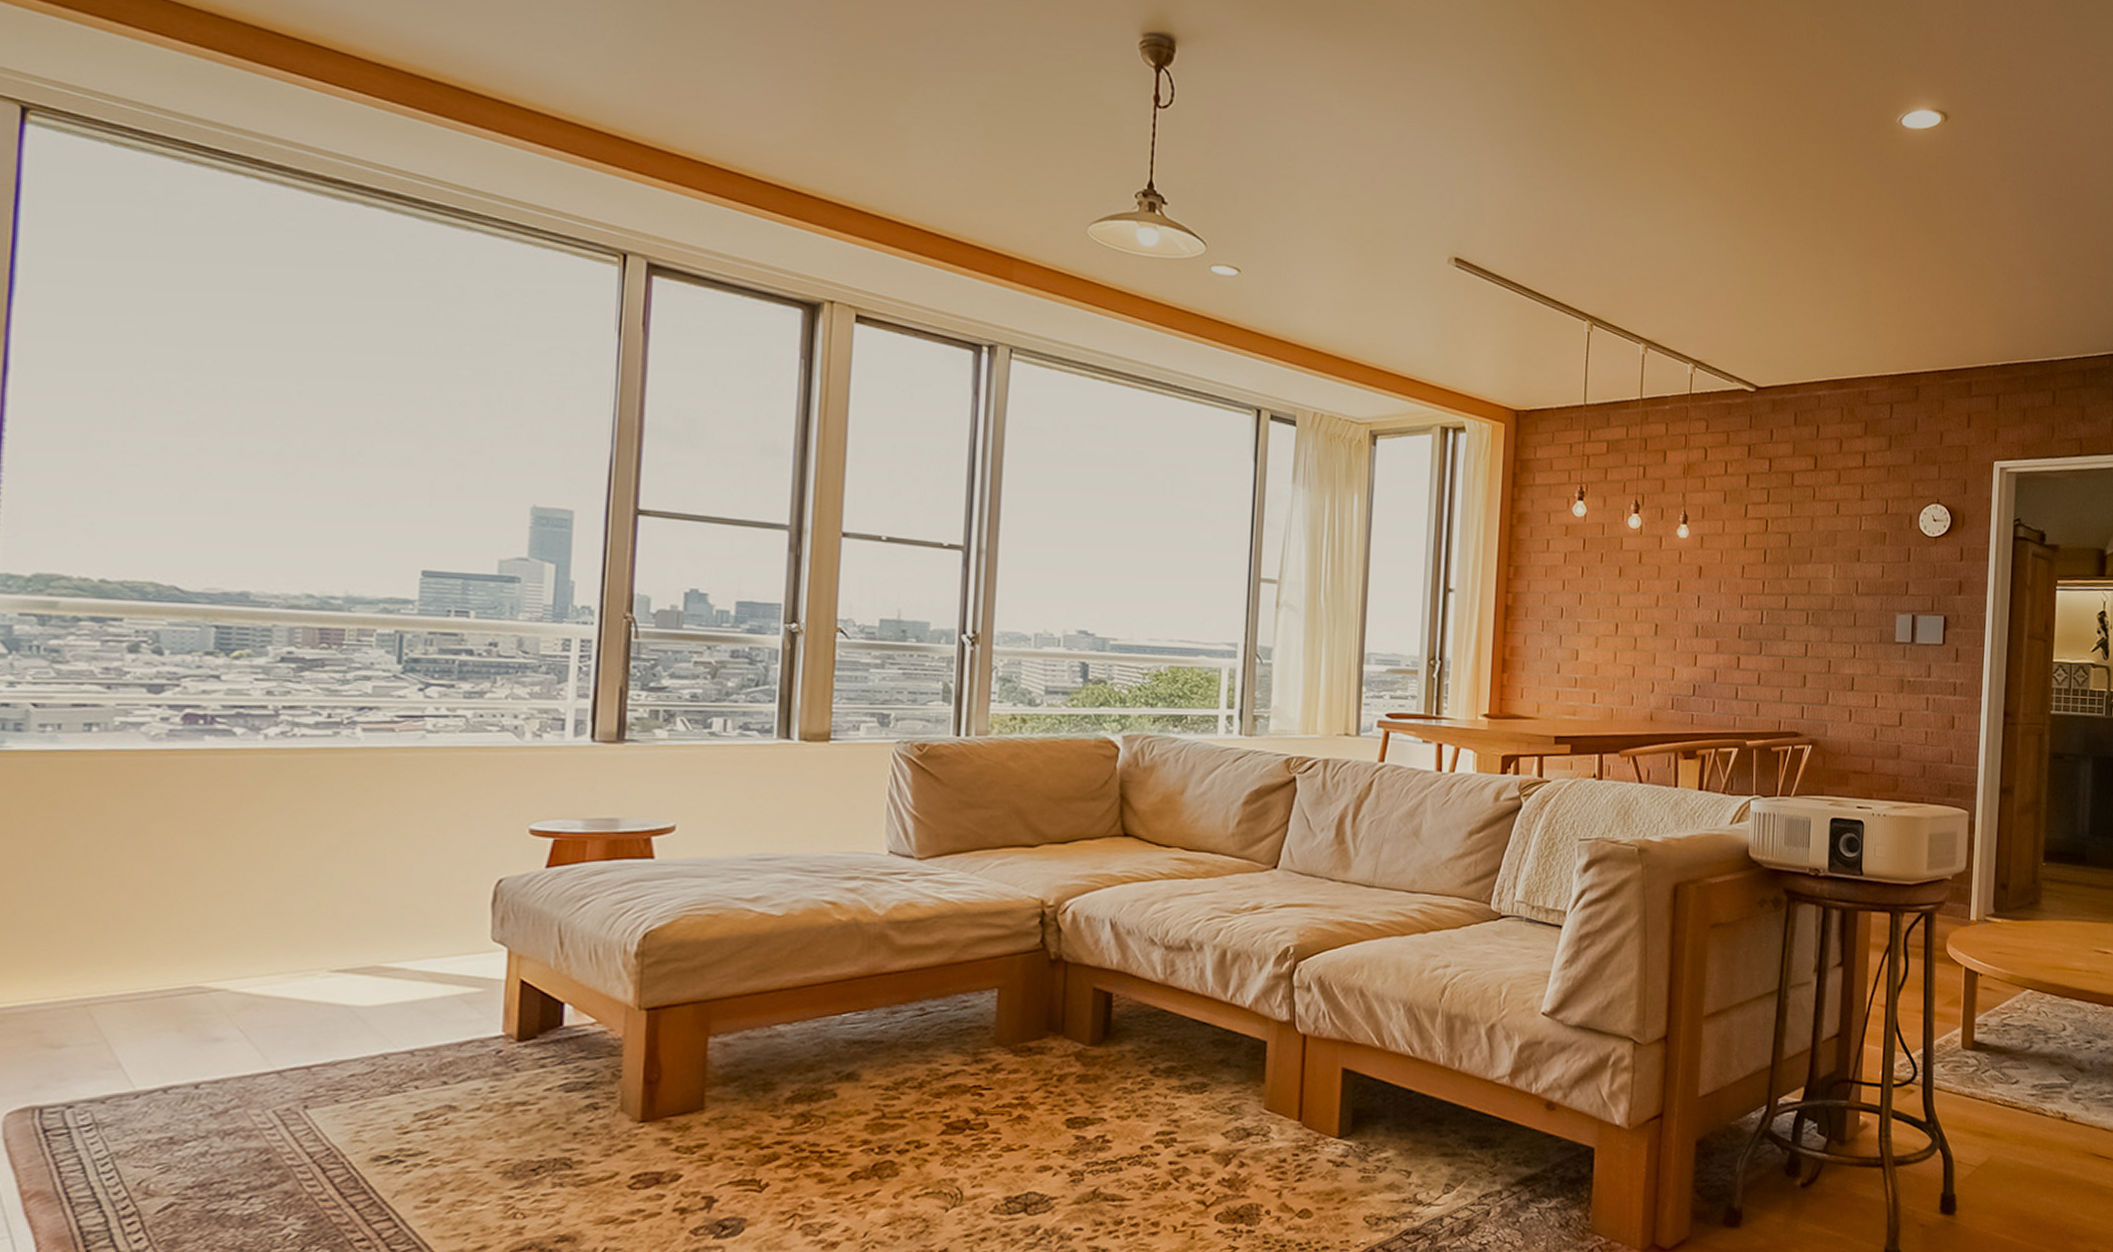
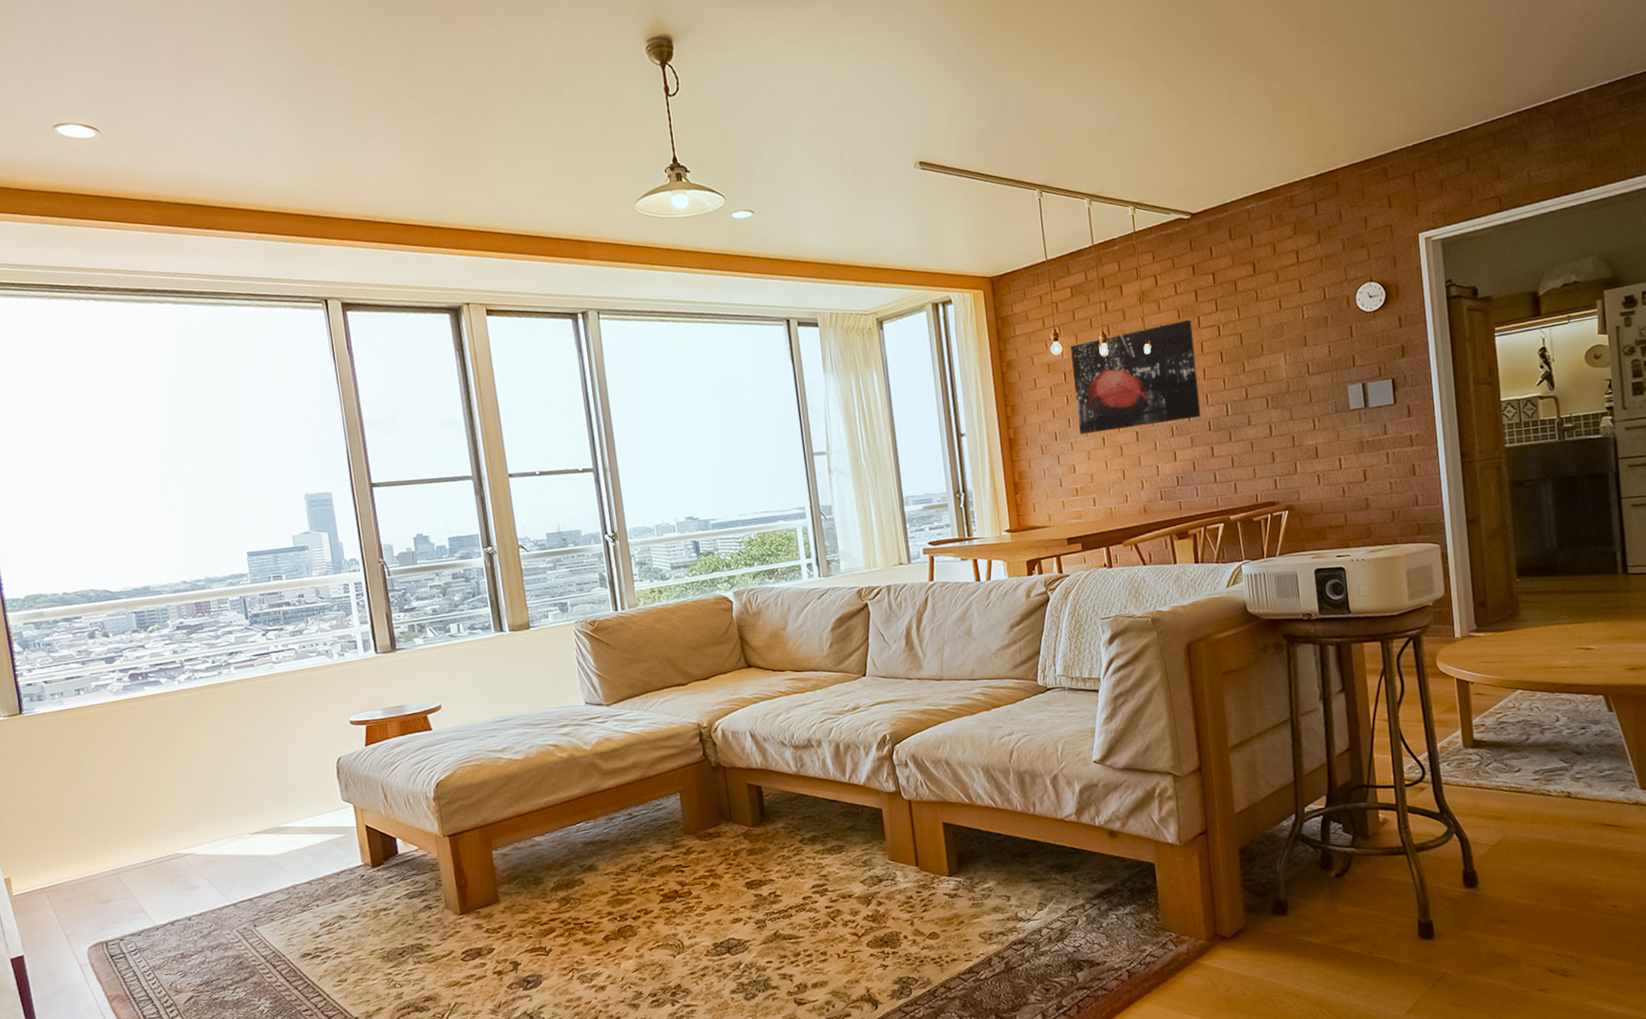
wall art: none [1591,505,1738,621] -> present [1070,319,1201,434]

